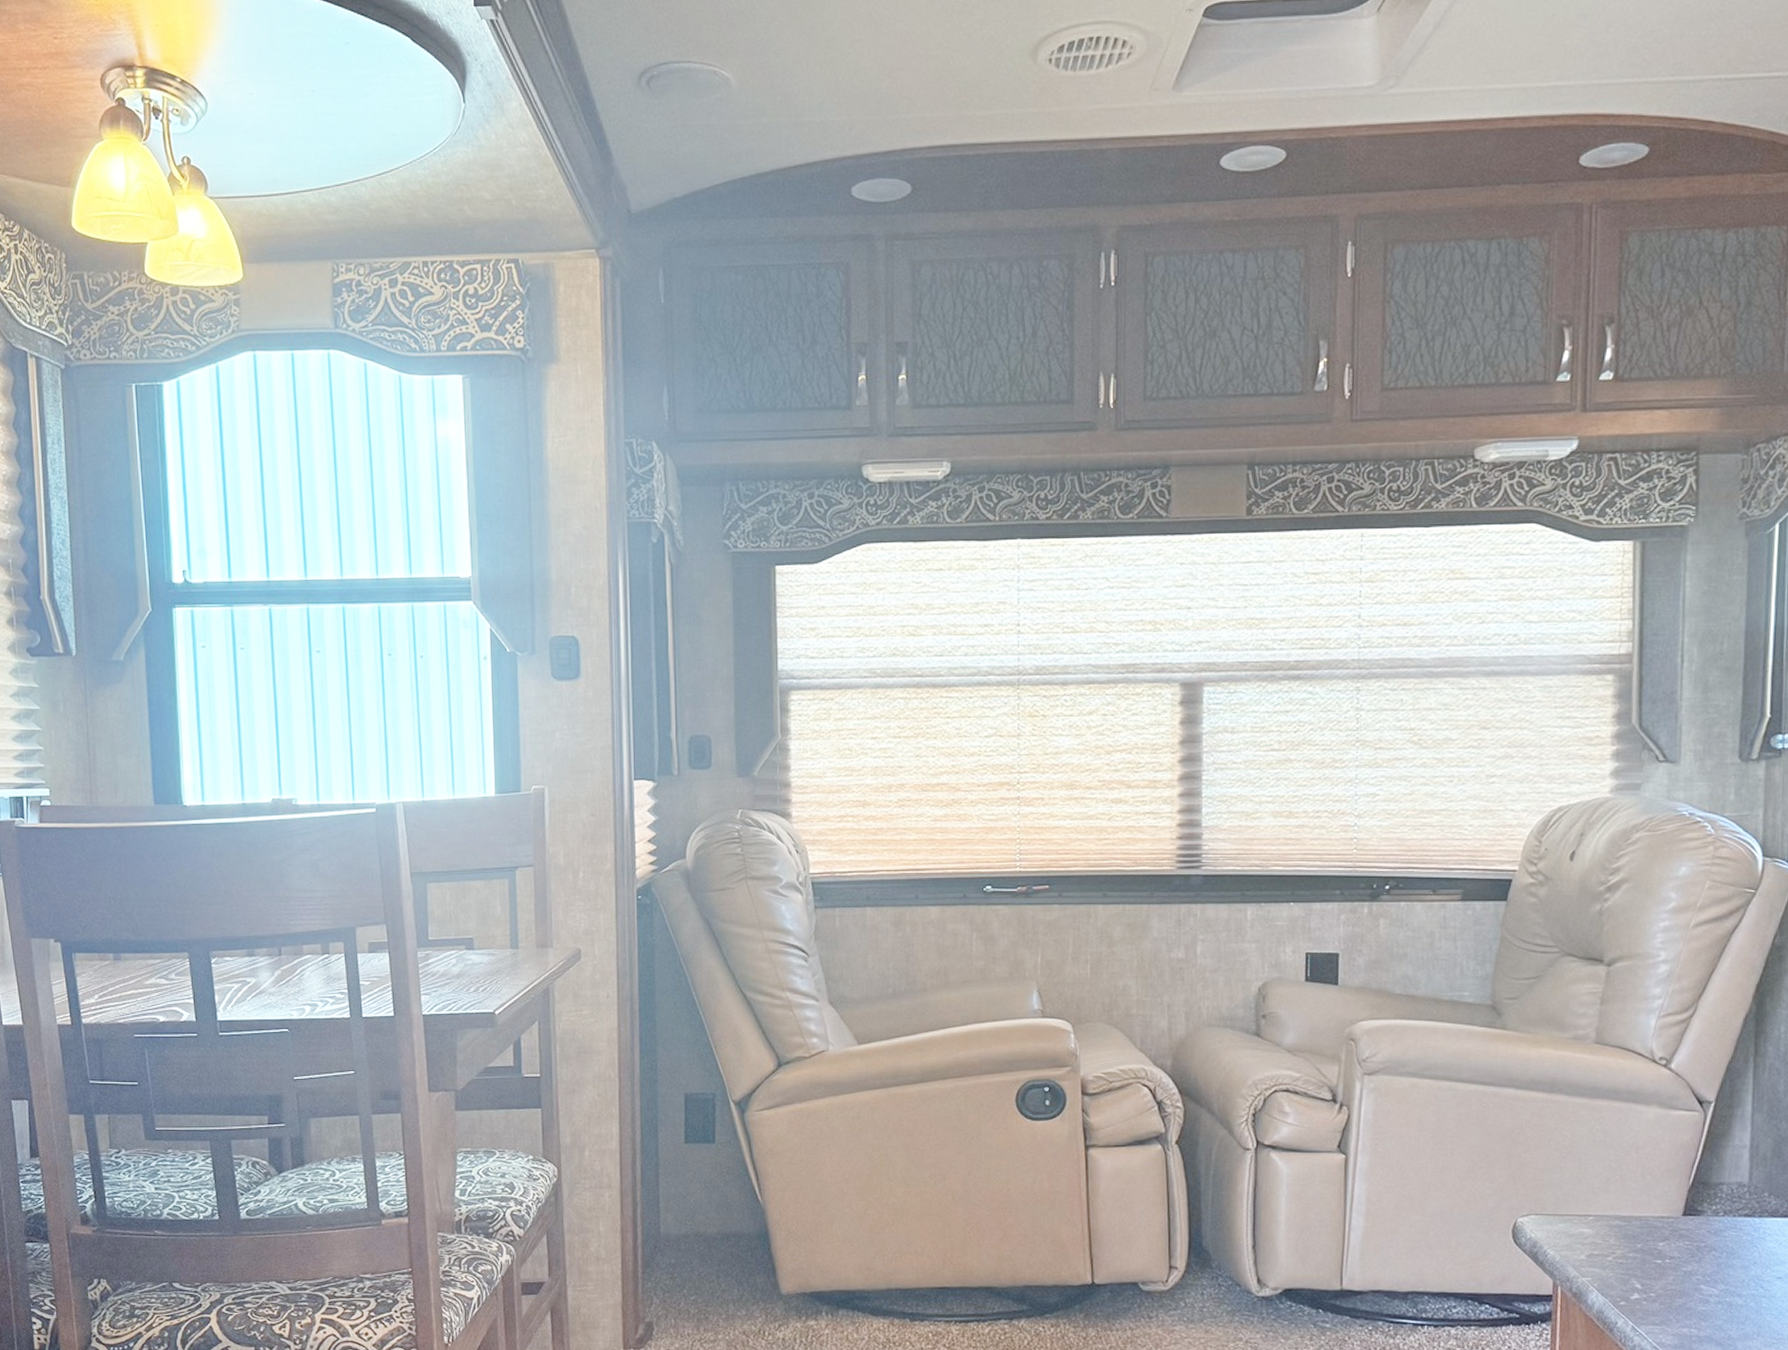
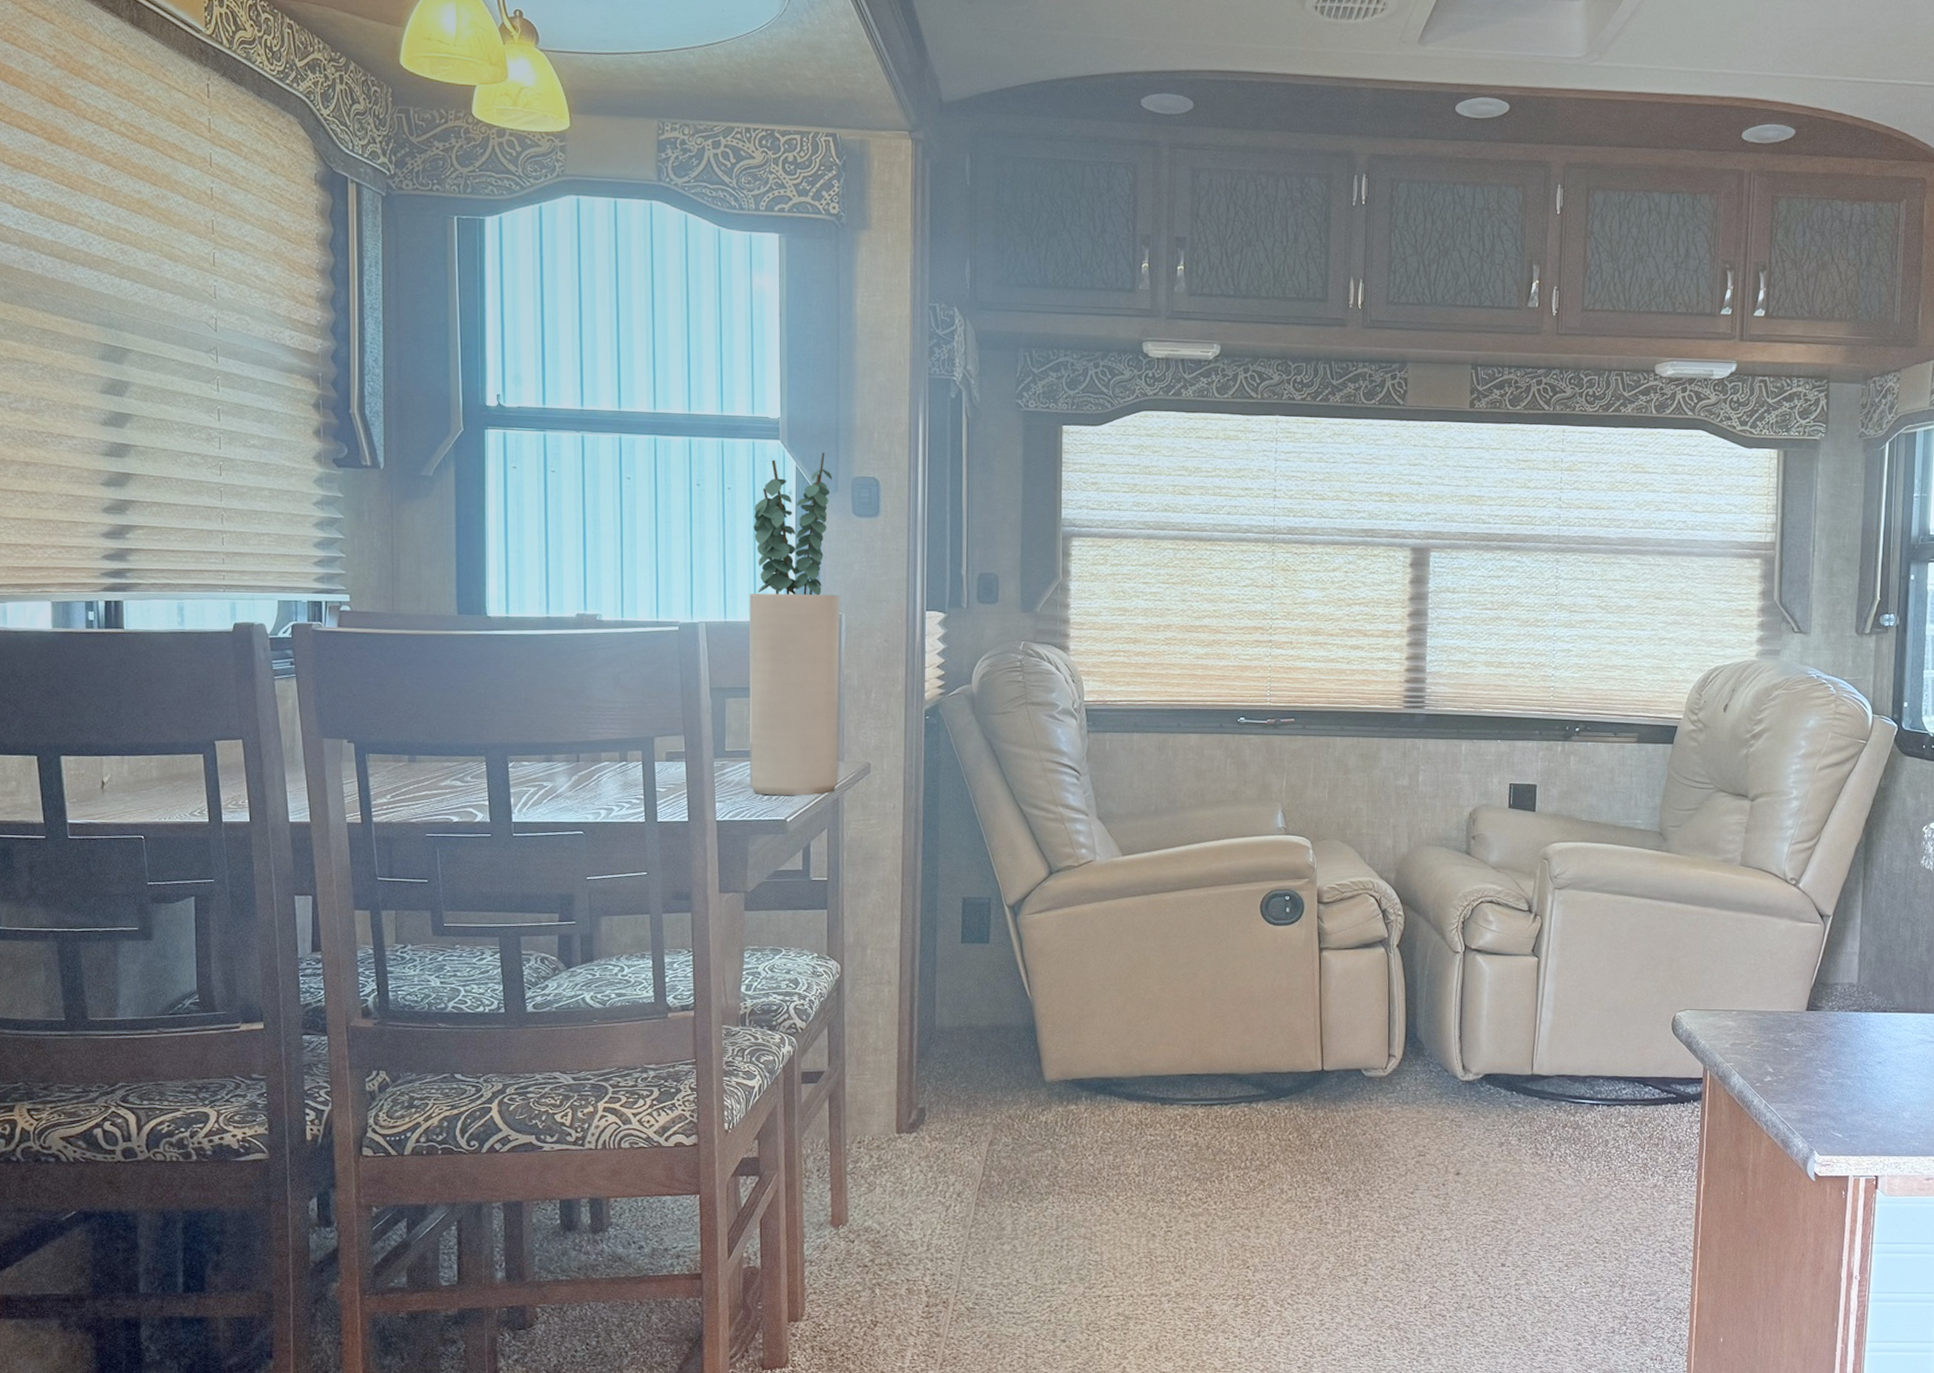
vase: none [446,612,547,987] -> present [749,453,840,796]

